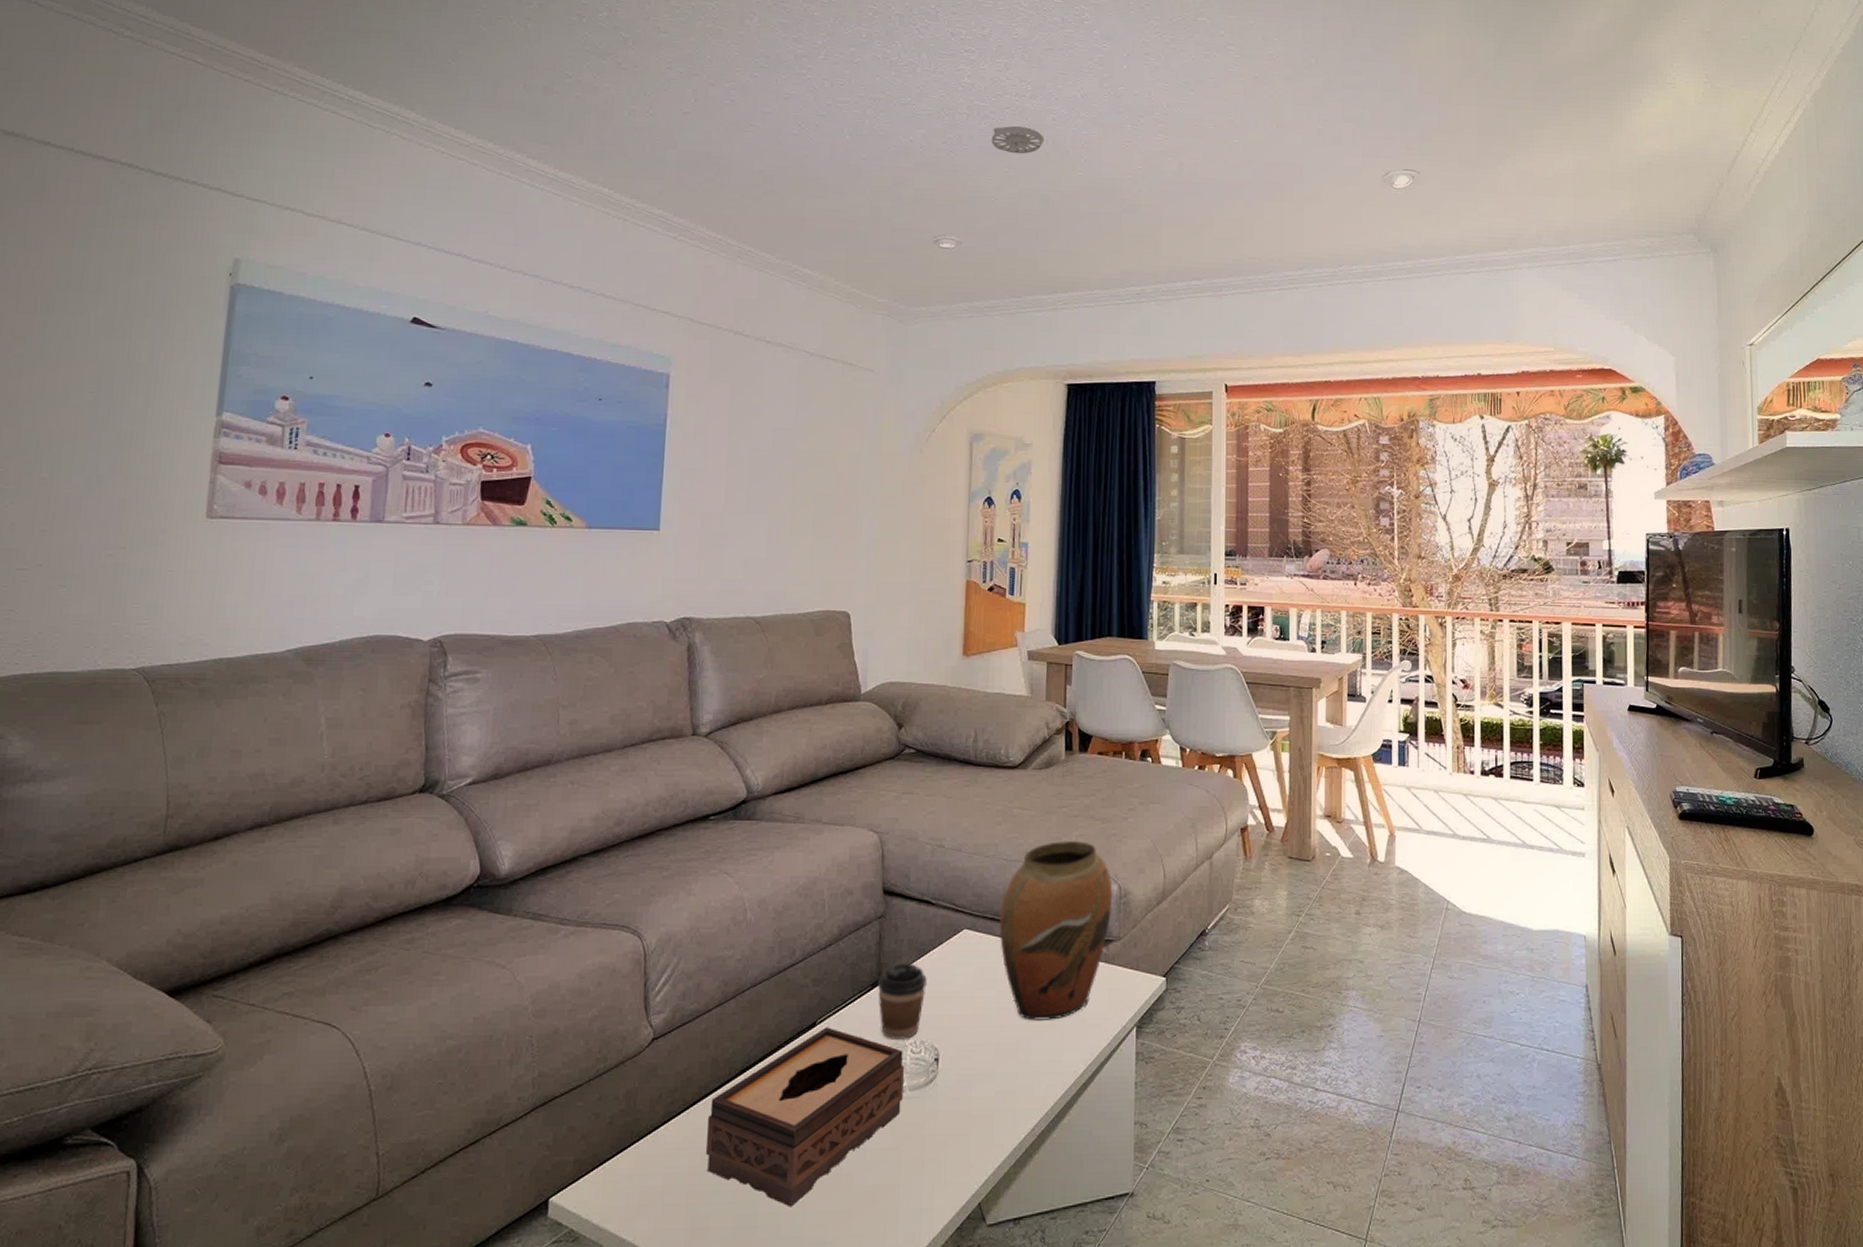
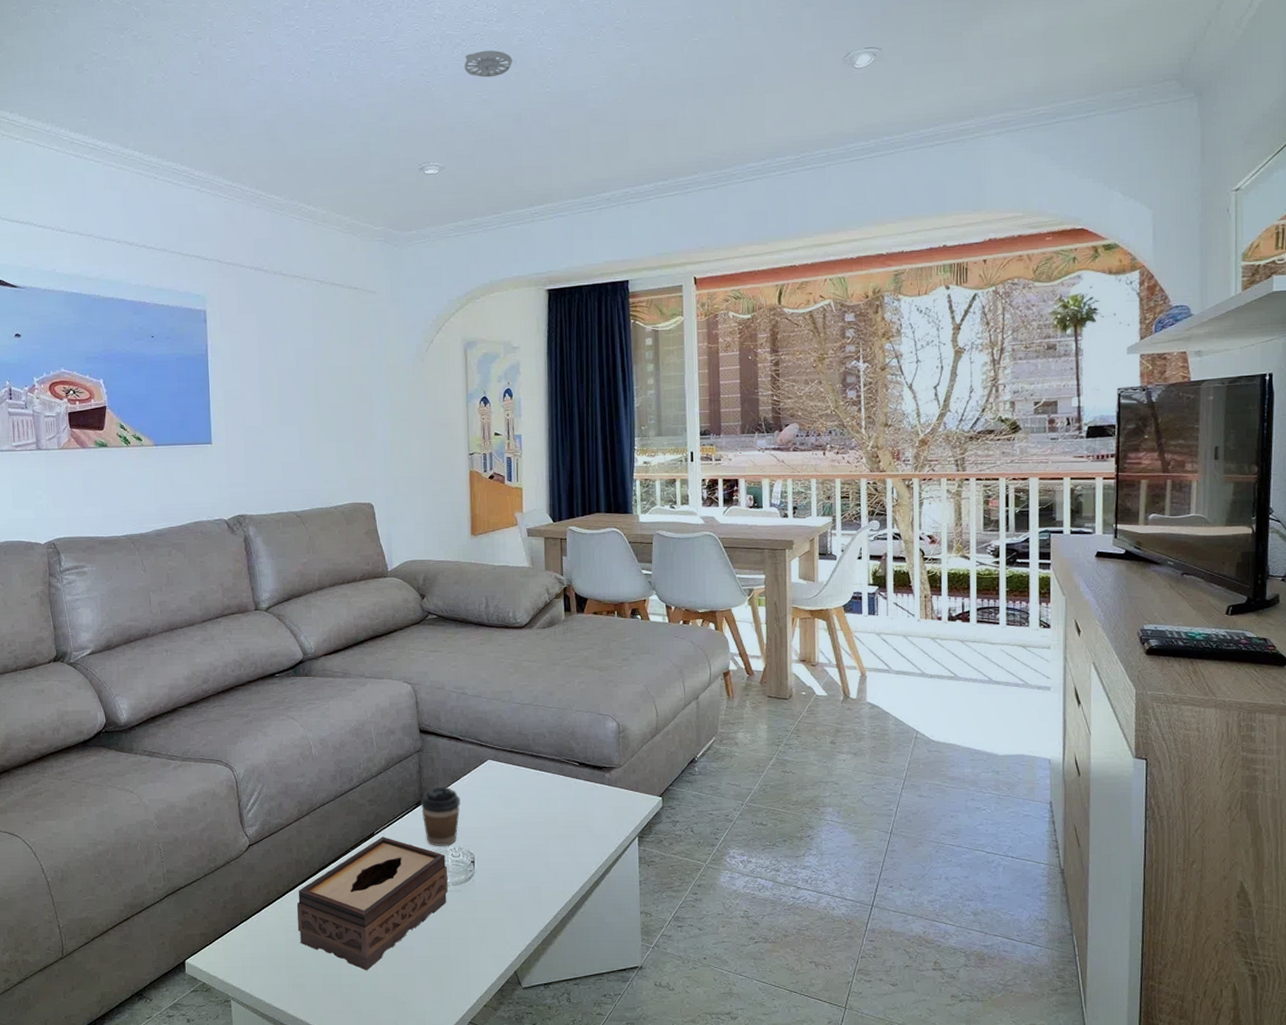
vase: present [999,840,1113,1020] -> none [516,686,613,832]

